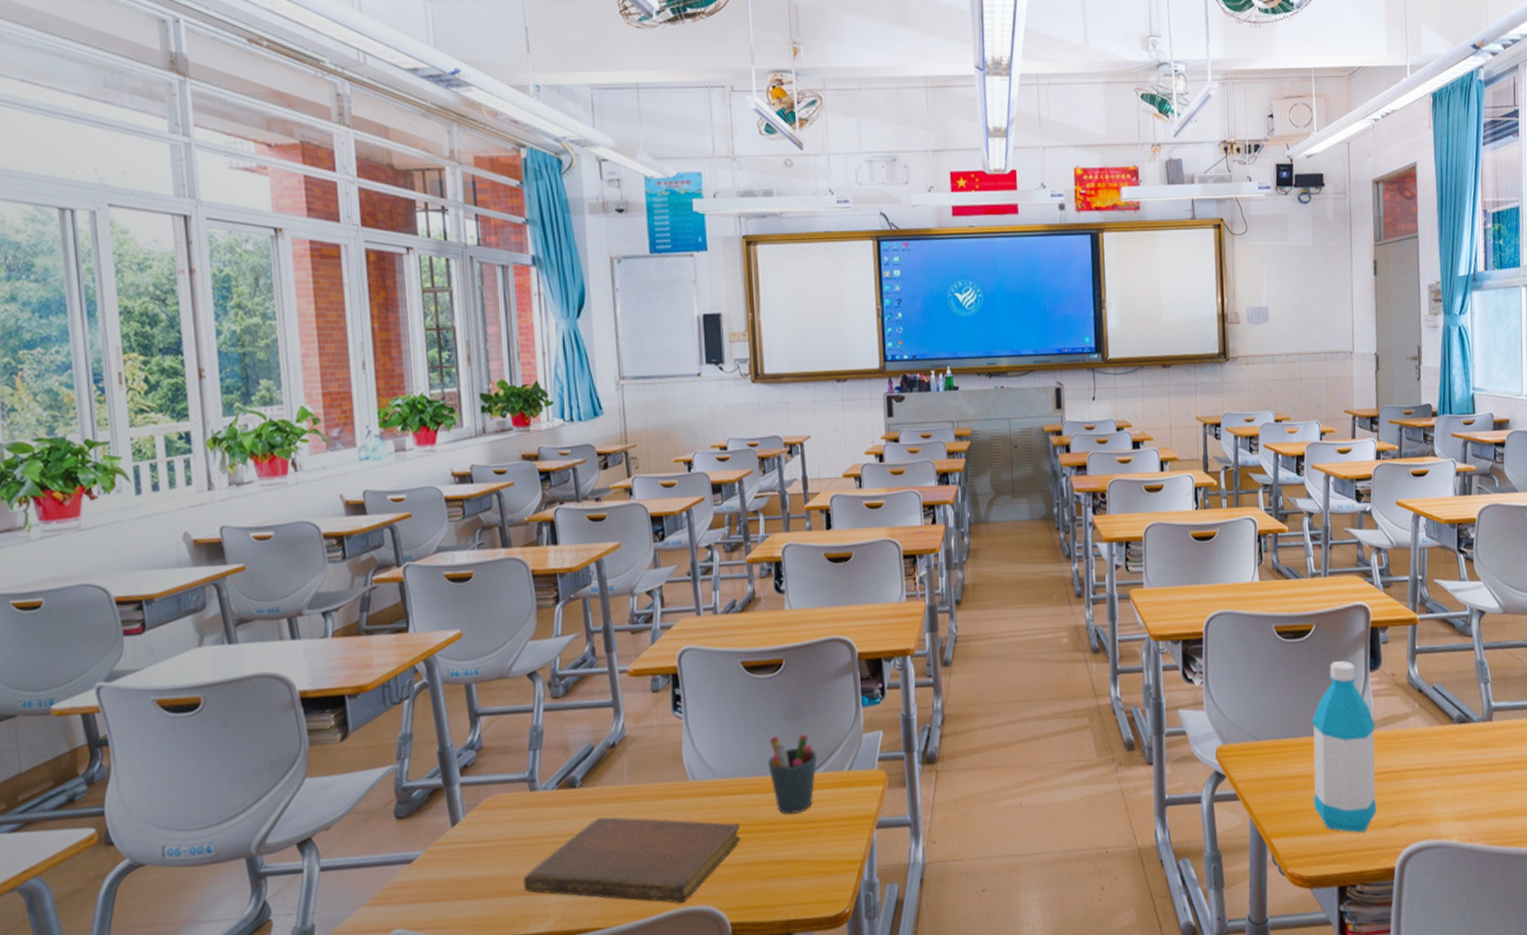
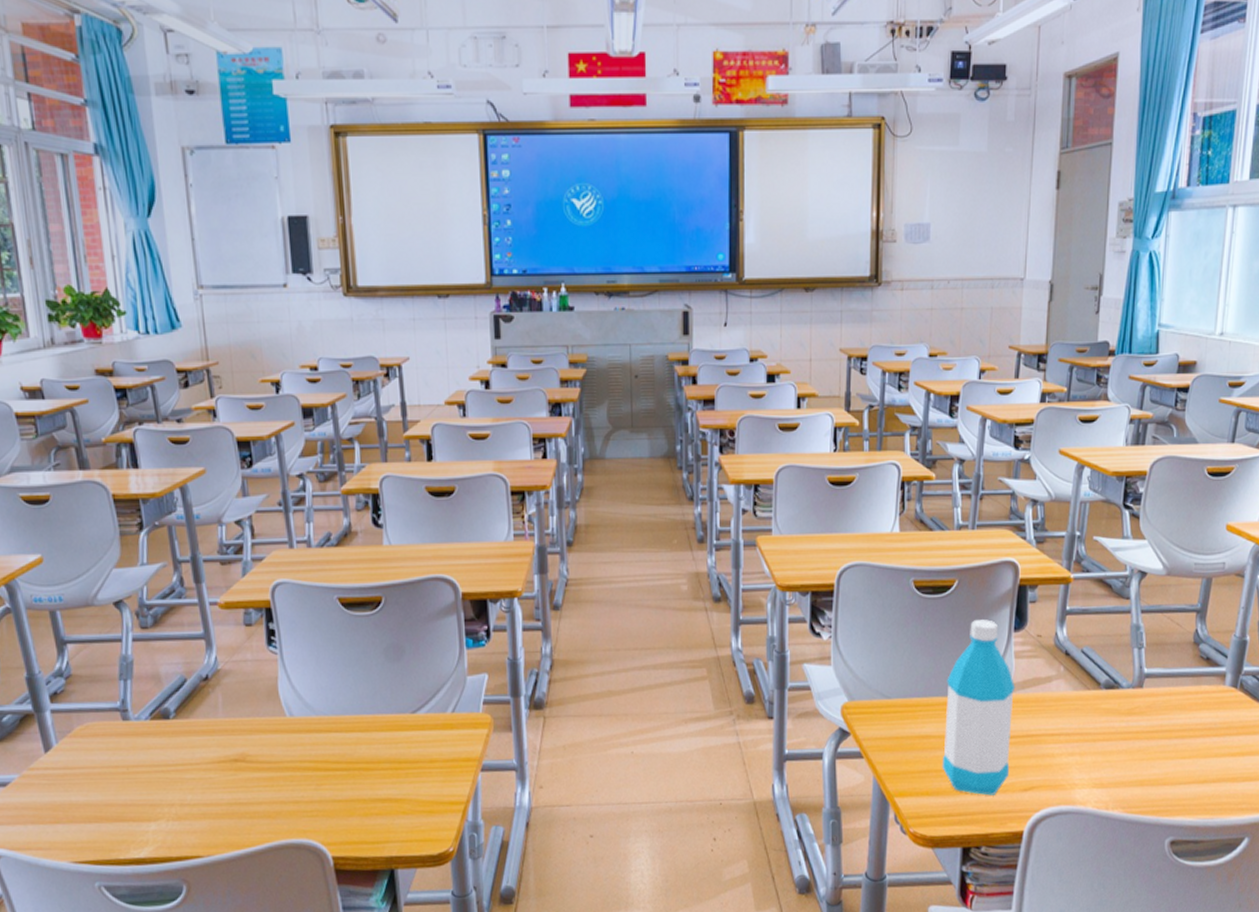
notebook: present [523,817,741,904] -> none [120,749,341,837]
pen holder: present [768,734,818,815] -> none [368,674,420,754]

